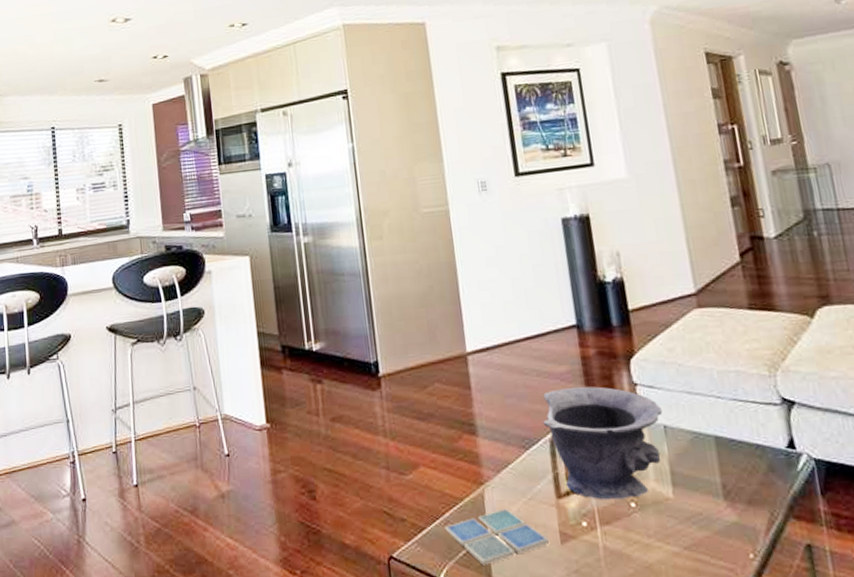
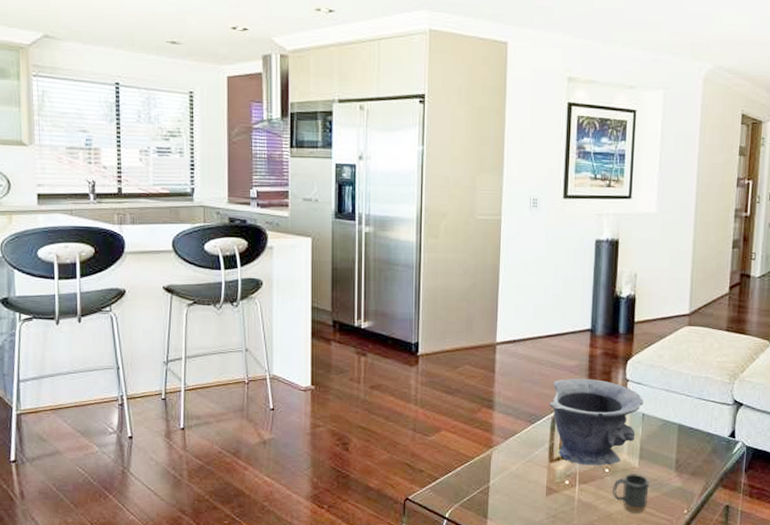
drink coaster: present [445,508,549,565] -> none [455,467,537,508]
mug: none [645,507,697,563] -> present [613,474,650,514]

